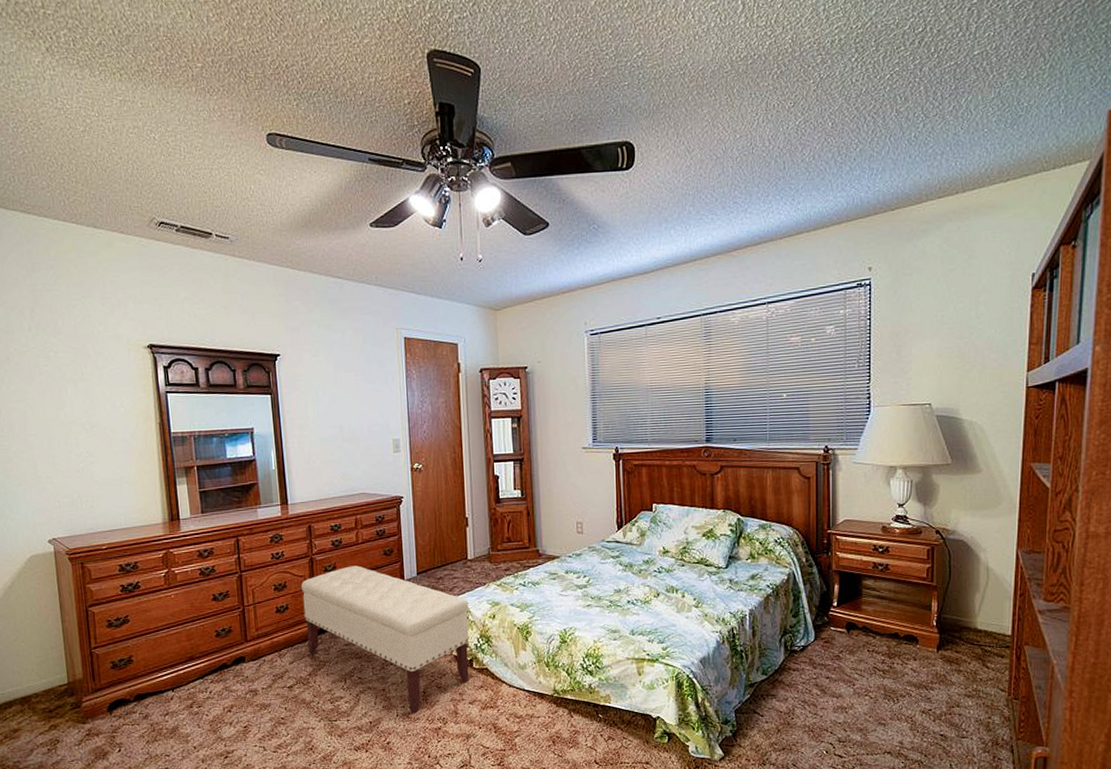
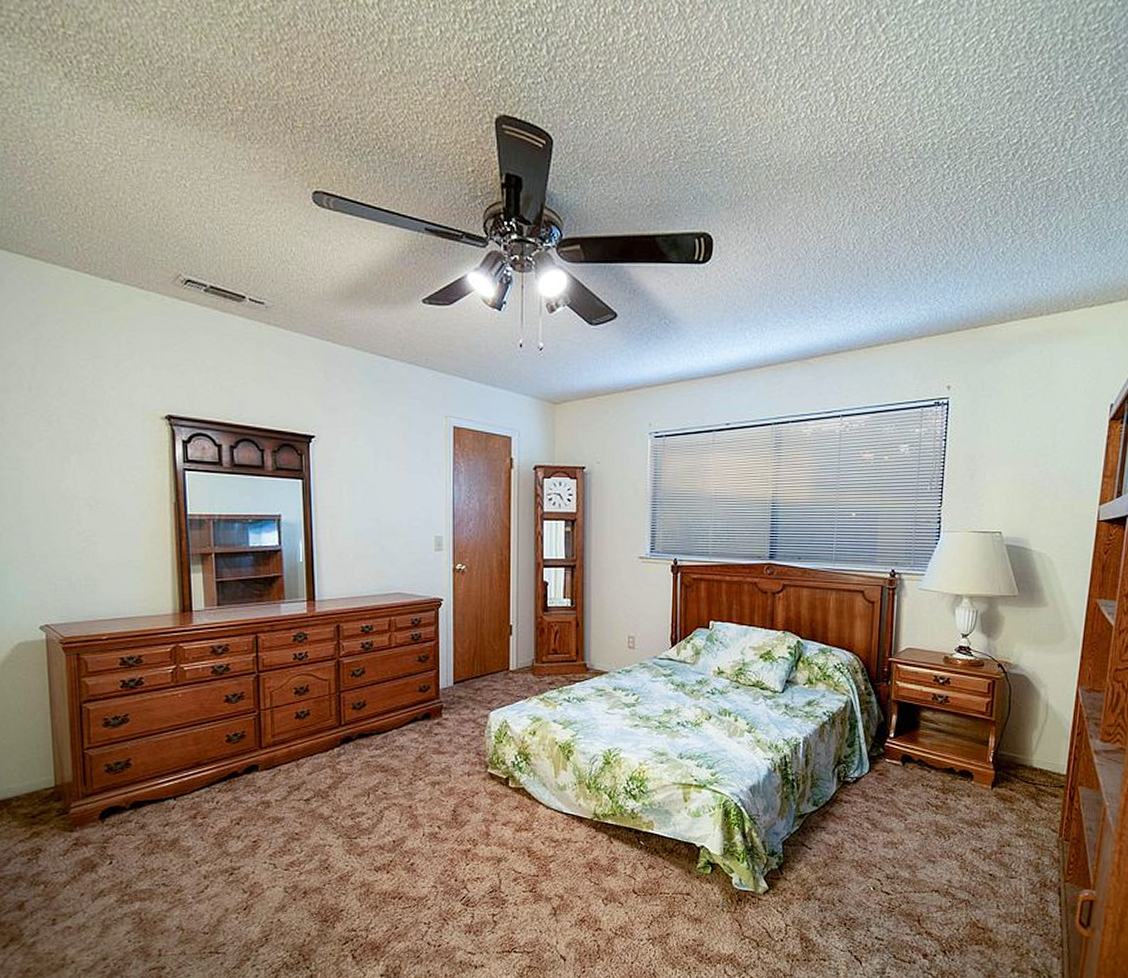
bench: present [300,565,470,714] -> none [324,671,508,834]

